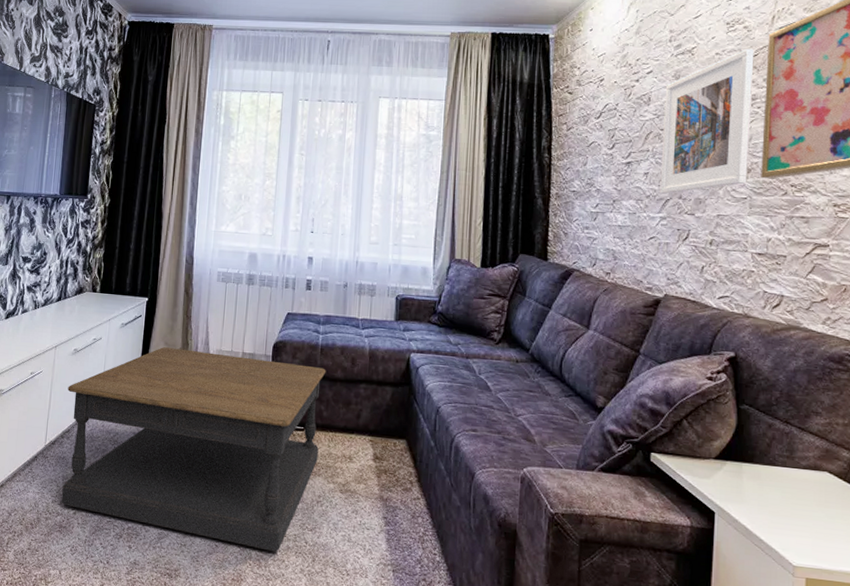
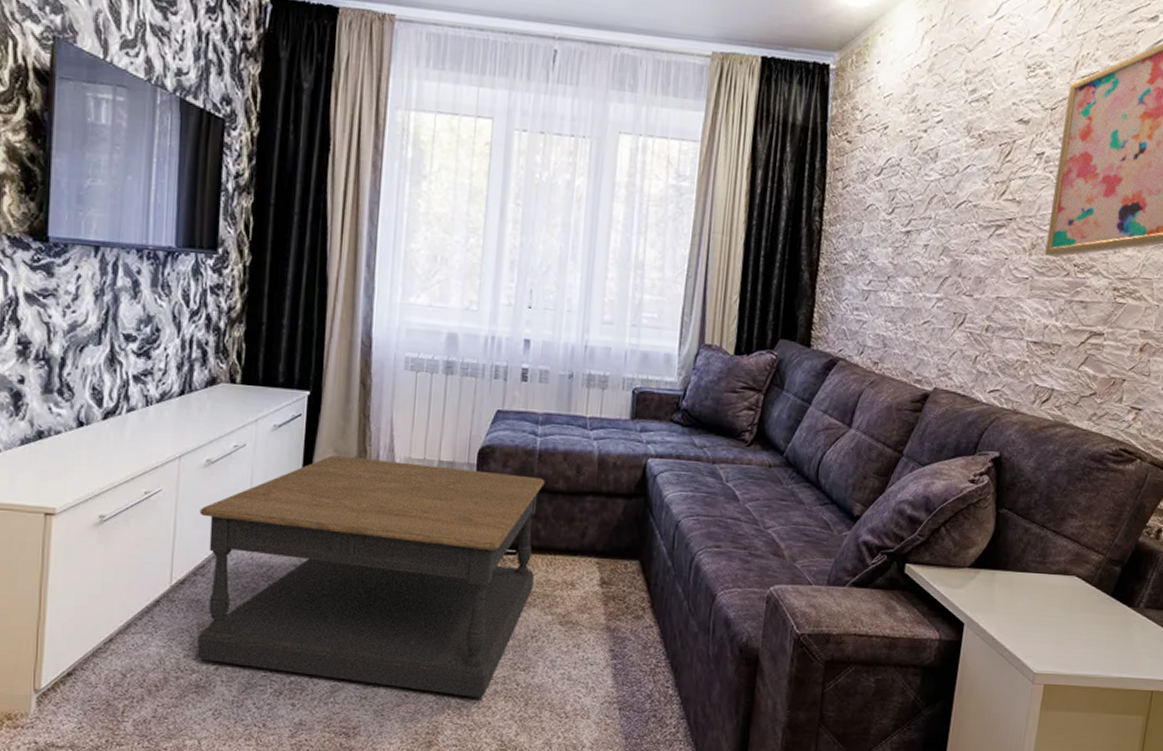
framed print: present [660,48,755,194] -> none [938,99,1054,271]

